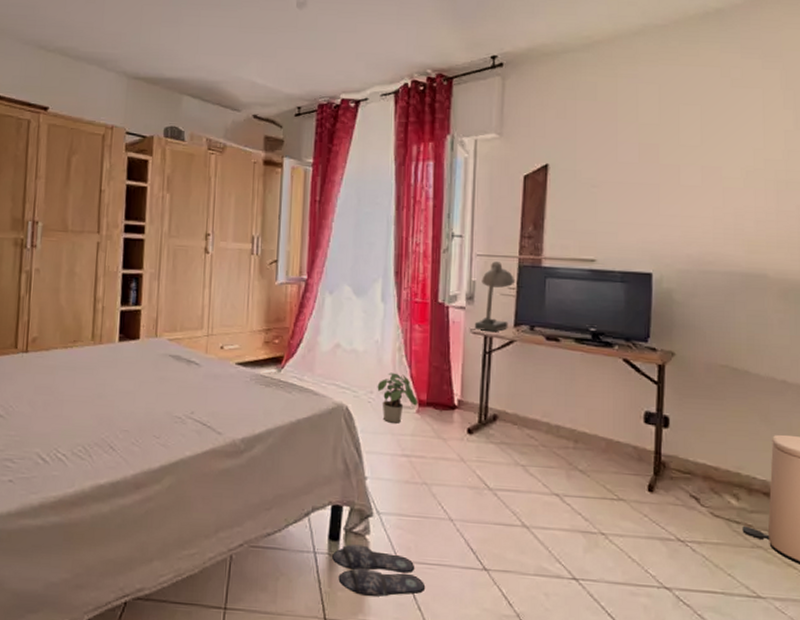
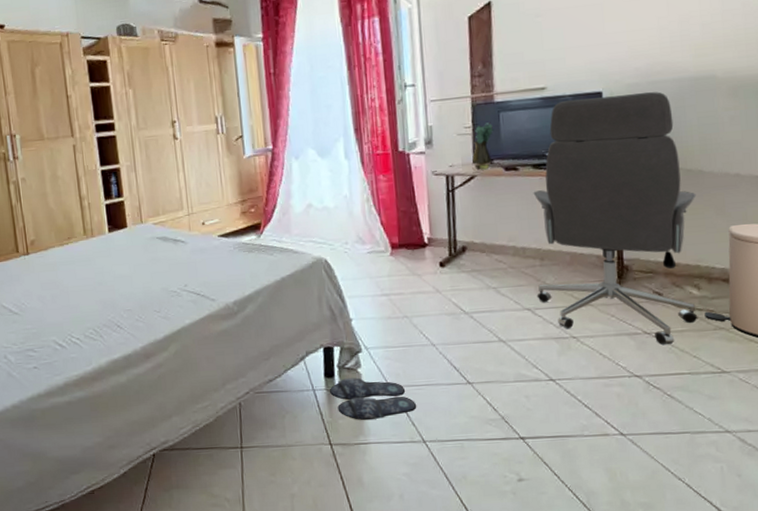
potted plant: present [377,372,417,423] -> none [351,222,390,268]
desk lamp: present [474,261,516,333] -> none [435,104,471,172]
vase: none [514,287,539,336] -> present [472,122,494,170]
office chair: none [567,276,741,557] -> present [533,91,698,345]

